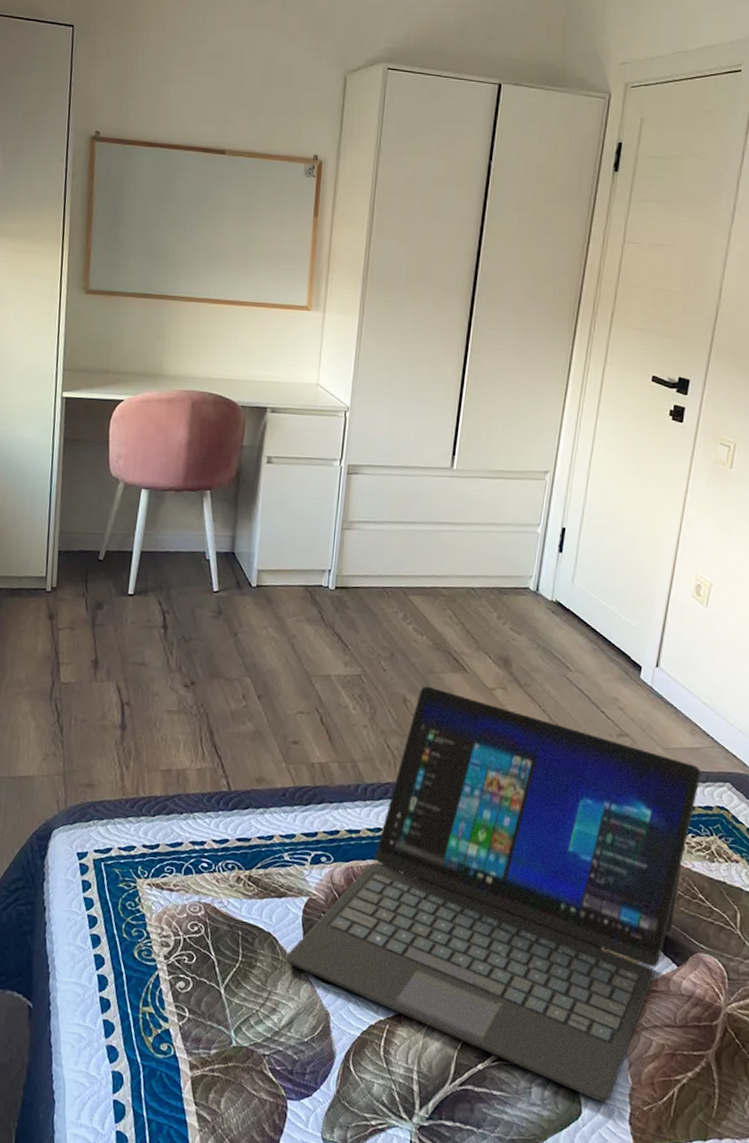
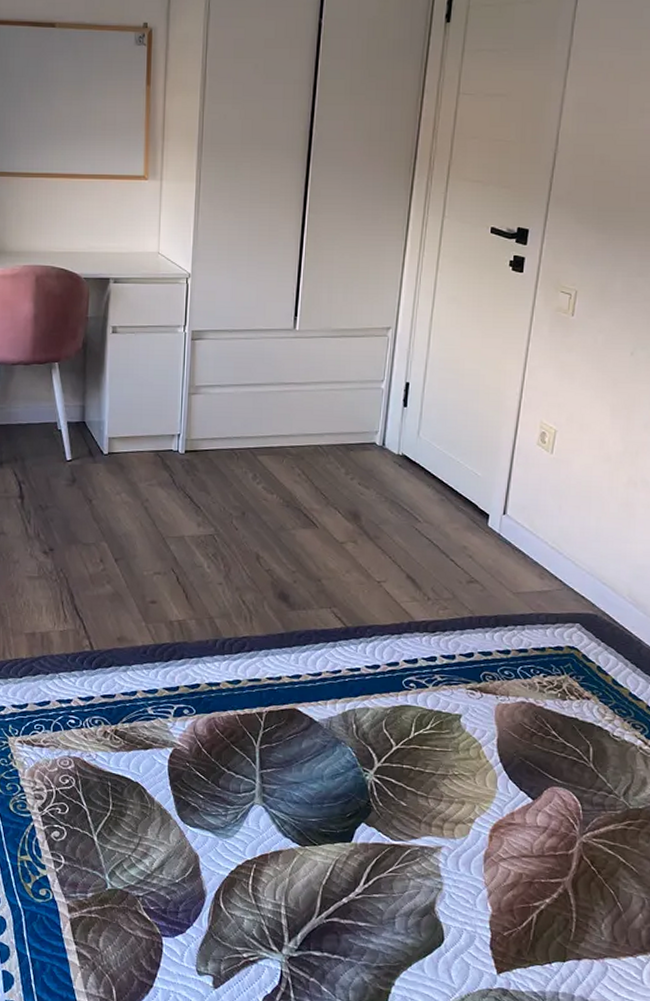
laptop: present [285,686,701,1103] -> none [154,542,551,930]

